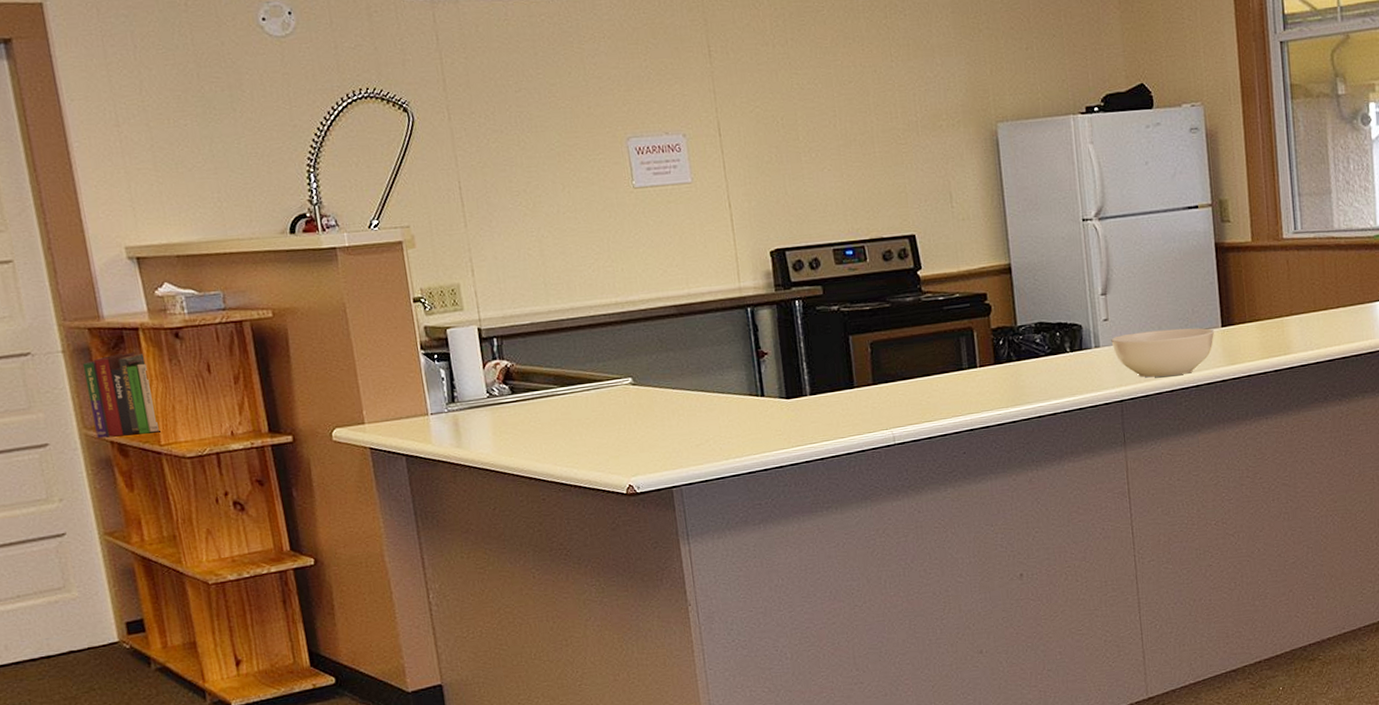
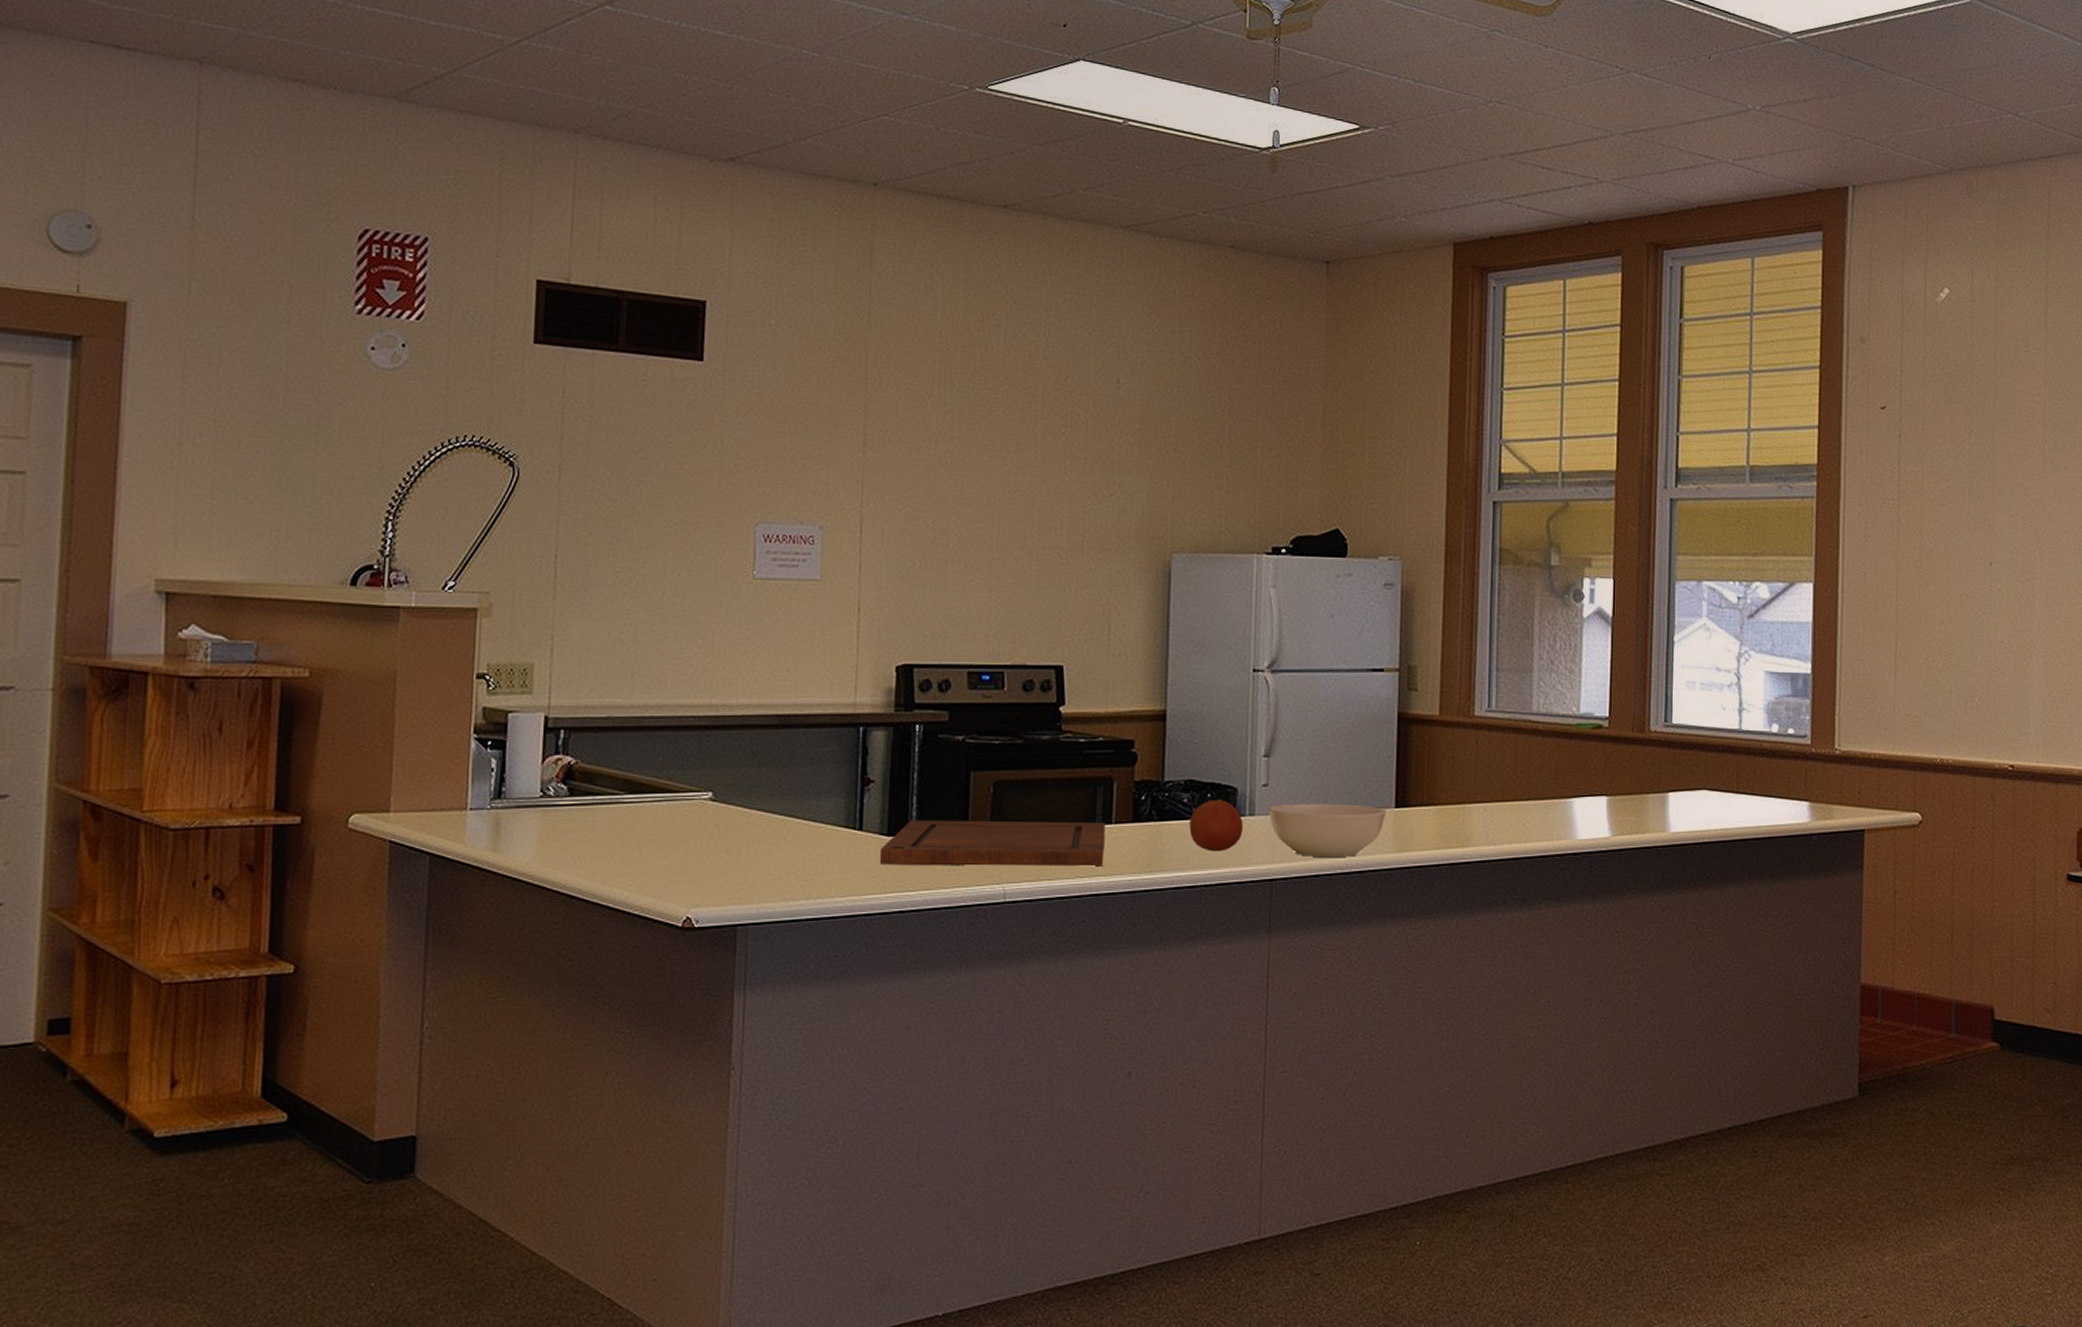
books: present [82,352,162,438] -> none [68,699,148,796]
cutting board: none [781,367,975,423] -> present [879,819,1105,867]
fruit: none [1043,336,1091,383] -> present [1189,798,1243,852]

